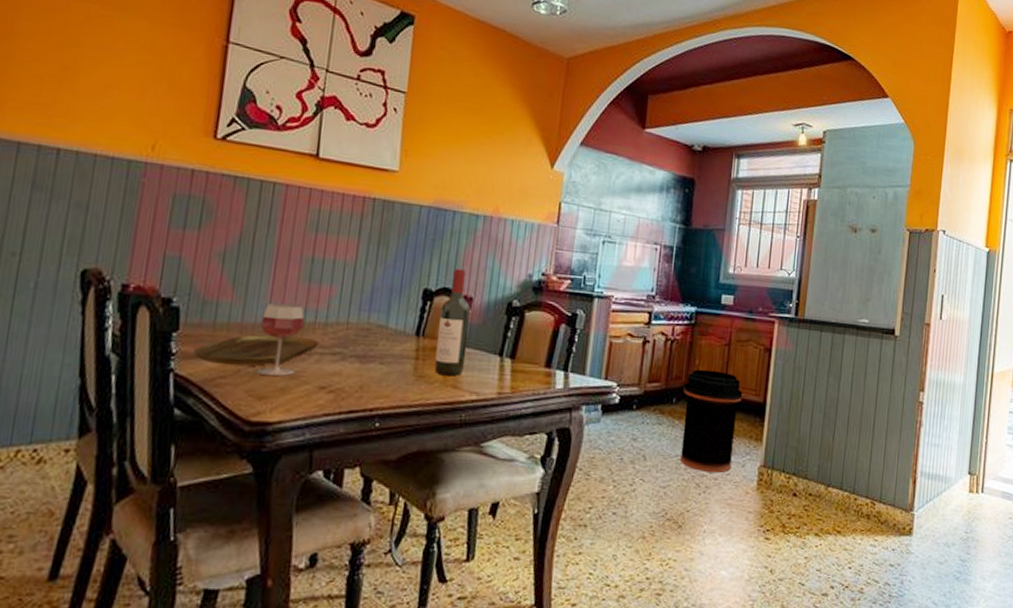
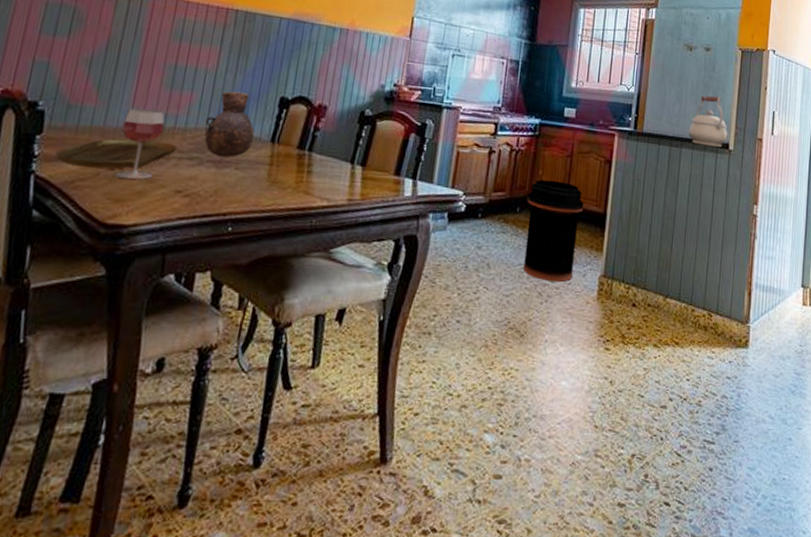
vase: none [346,283,398,352] -> present [204,91,254,158]
wine bottle: present [434,268,471,376] -> none [287,78,325,183]
kettle: none [852,279,894,333] -> present [688,95,728,147]

